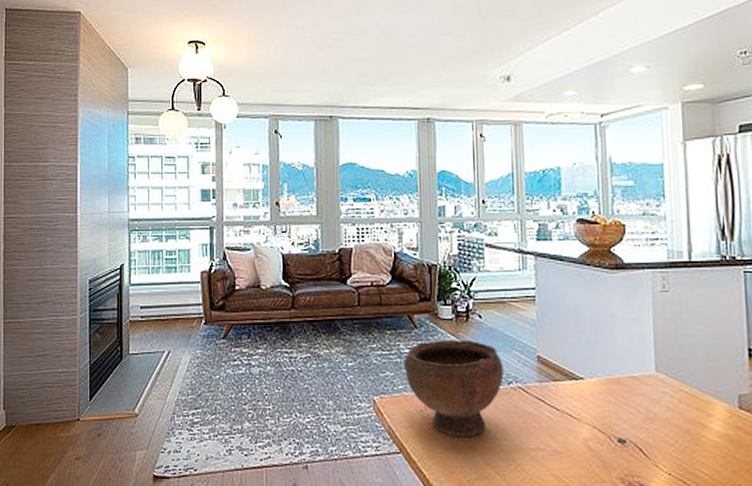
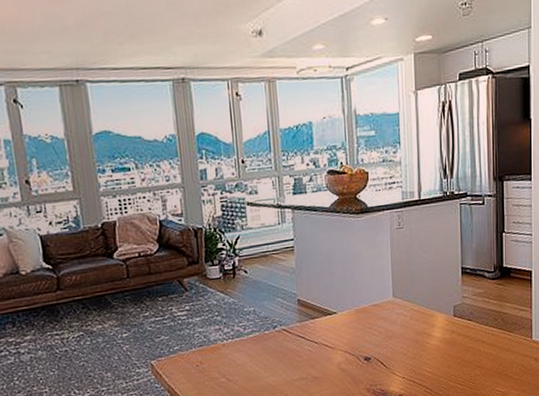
bowl: present [403,339,504,438] -> none [177,294,269,383]

